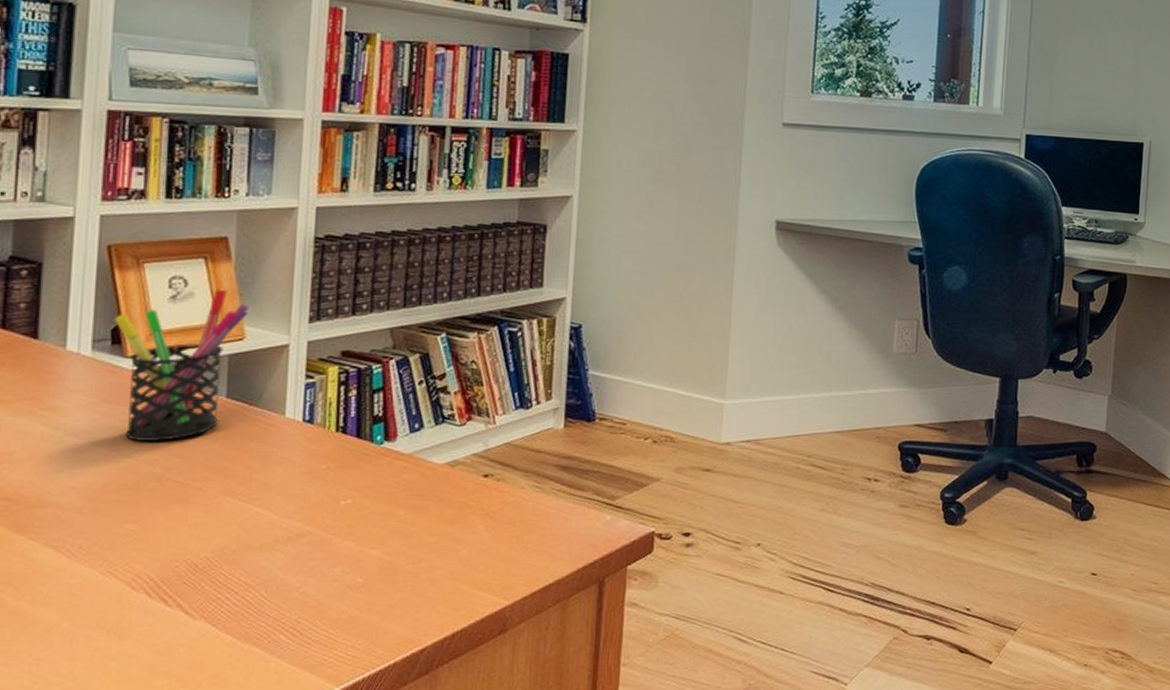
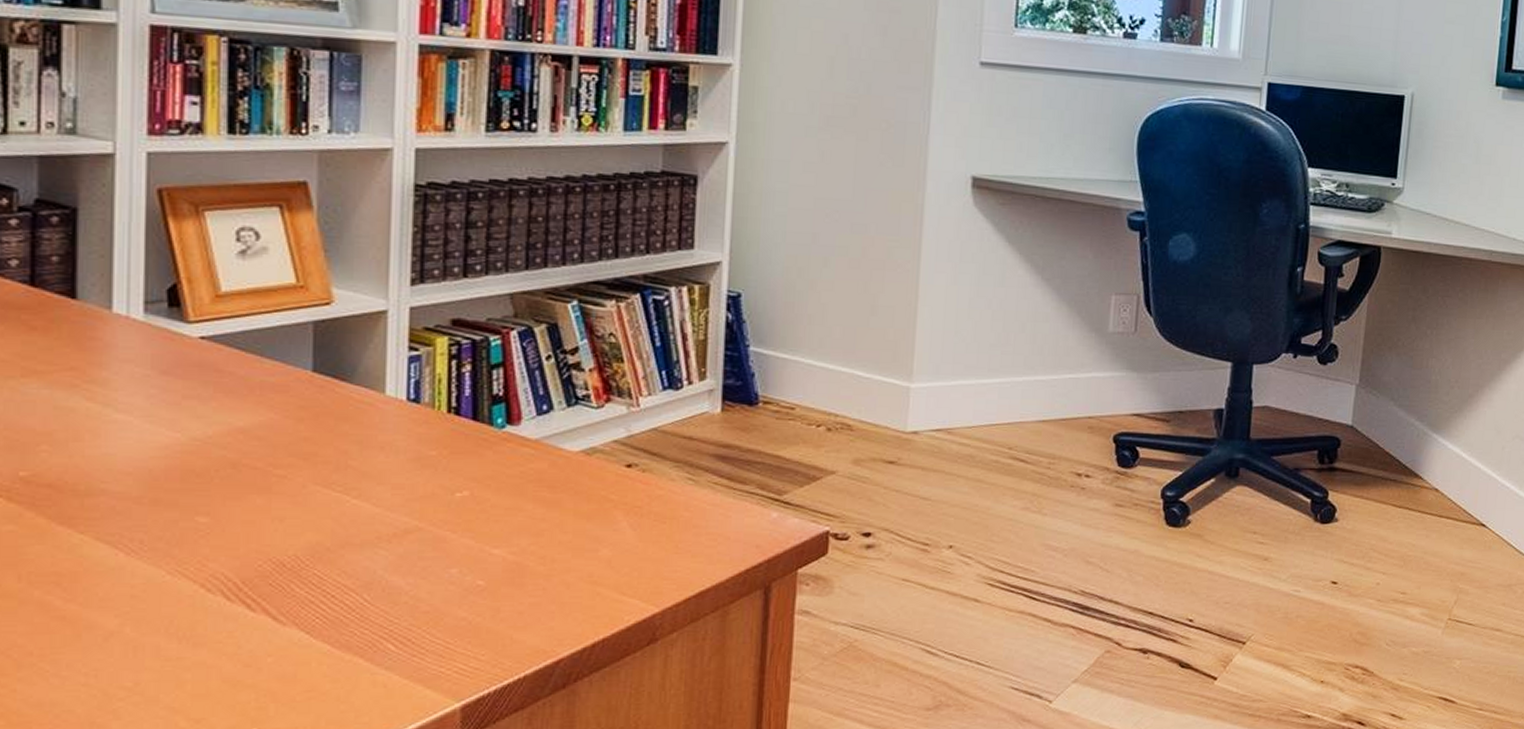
pen holder: present [114,289,249,441] -> none [170,243,337,421]

